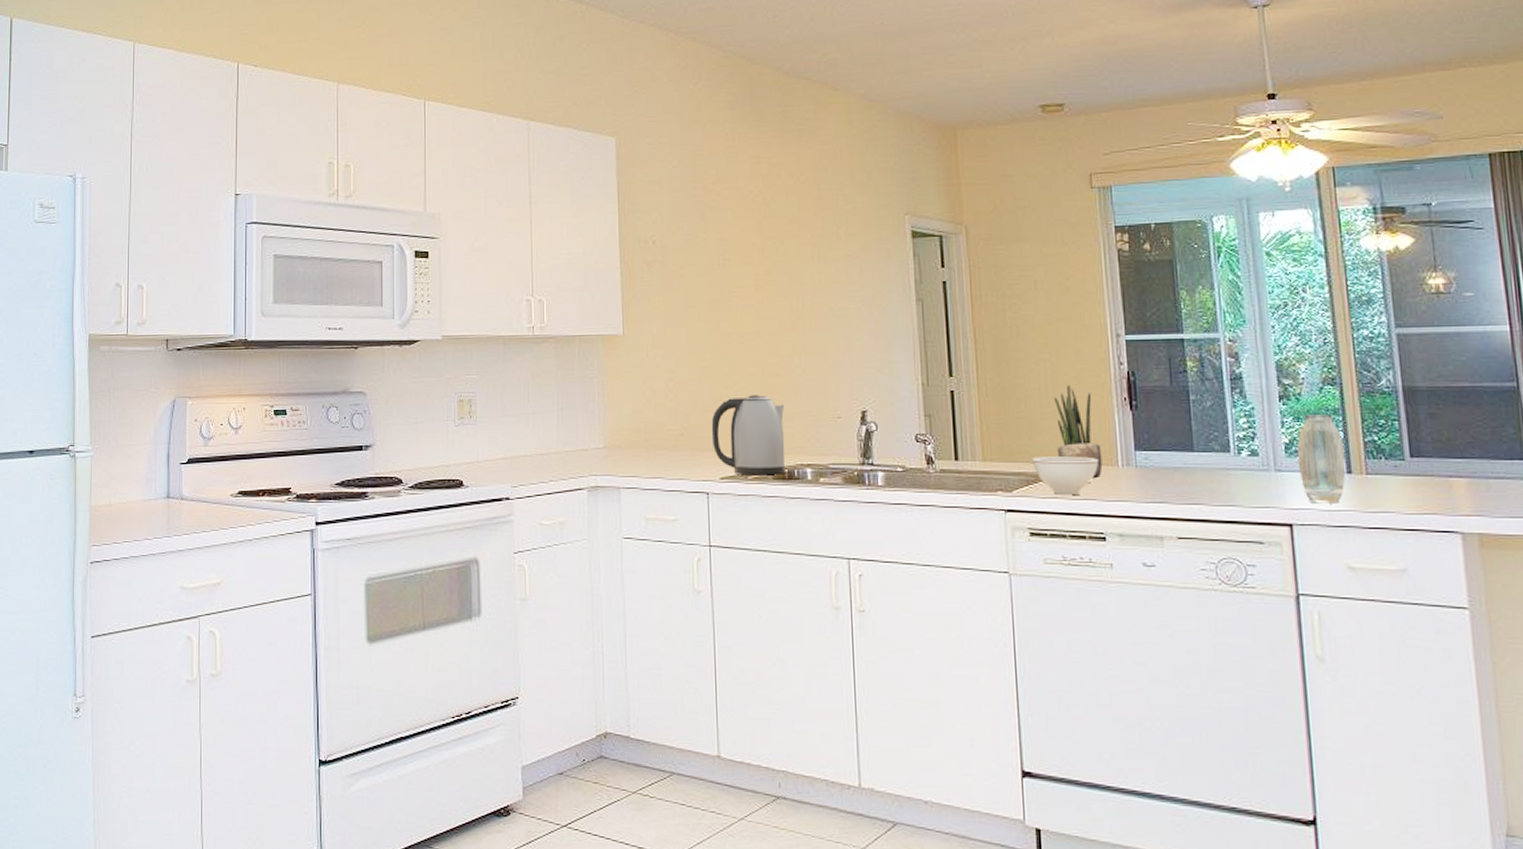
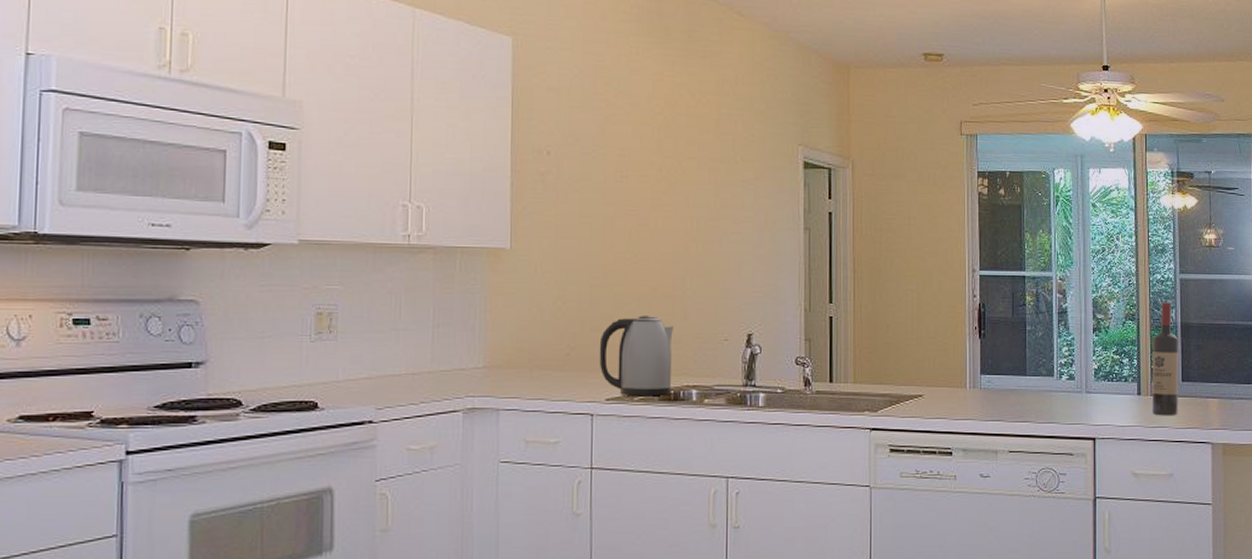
bowl: present [1032,456,1099,496] -> none [896,379,951,415]
potted plant: present [1053,384,1103,479] -> none [917,313,954,400]
vase: present [1296,414,1346,504] -> none [1103,345,1137,420]
wine bottle: none [1363,362,1408,499] -> present [1151,302,1179,416]

